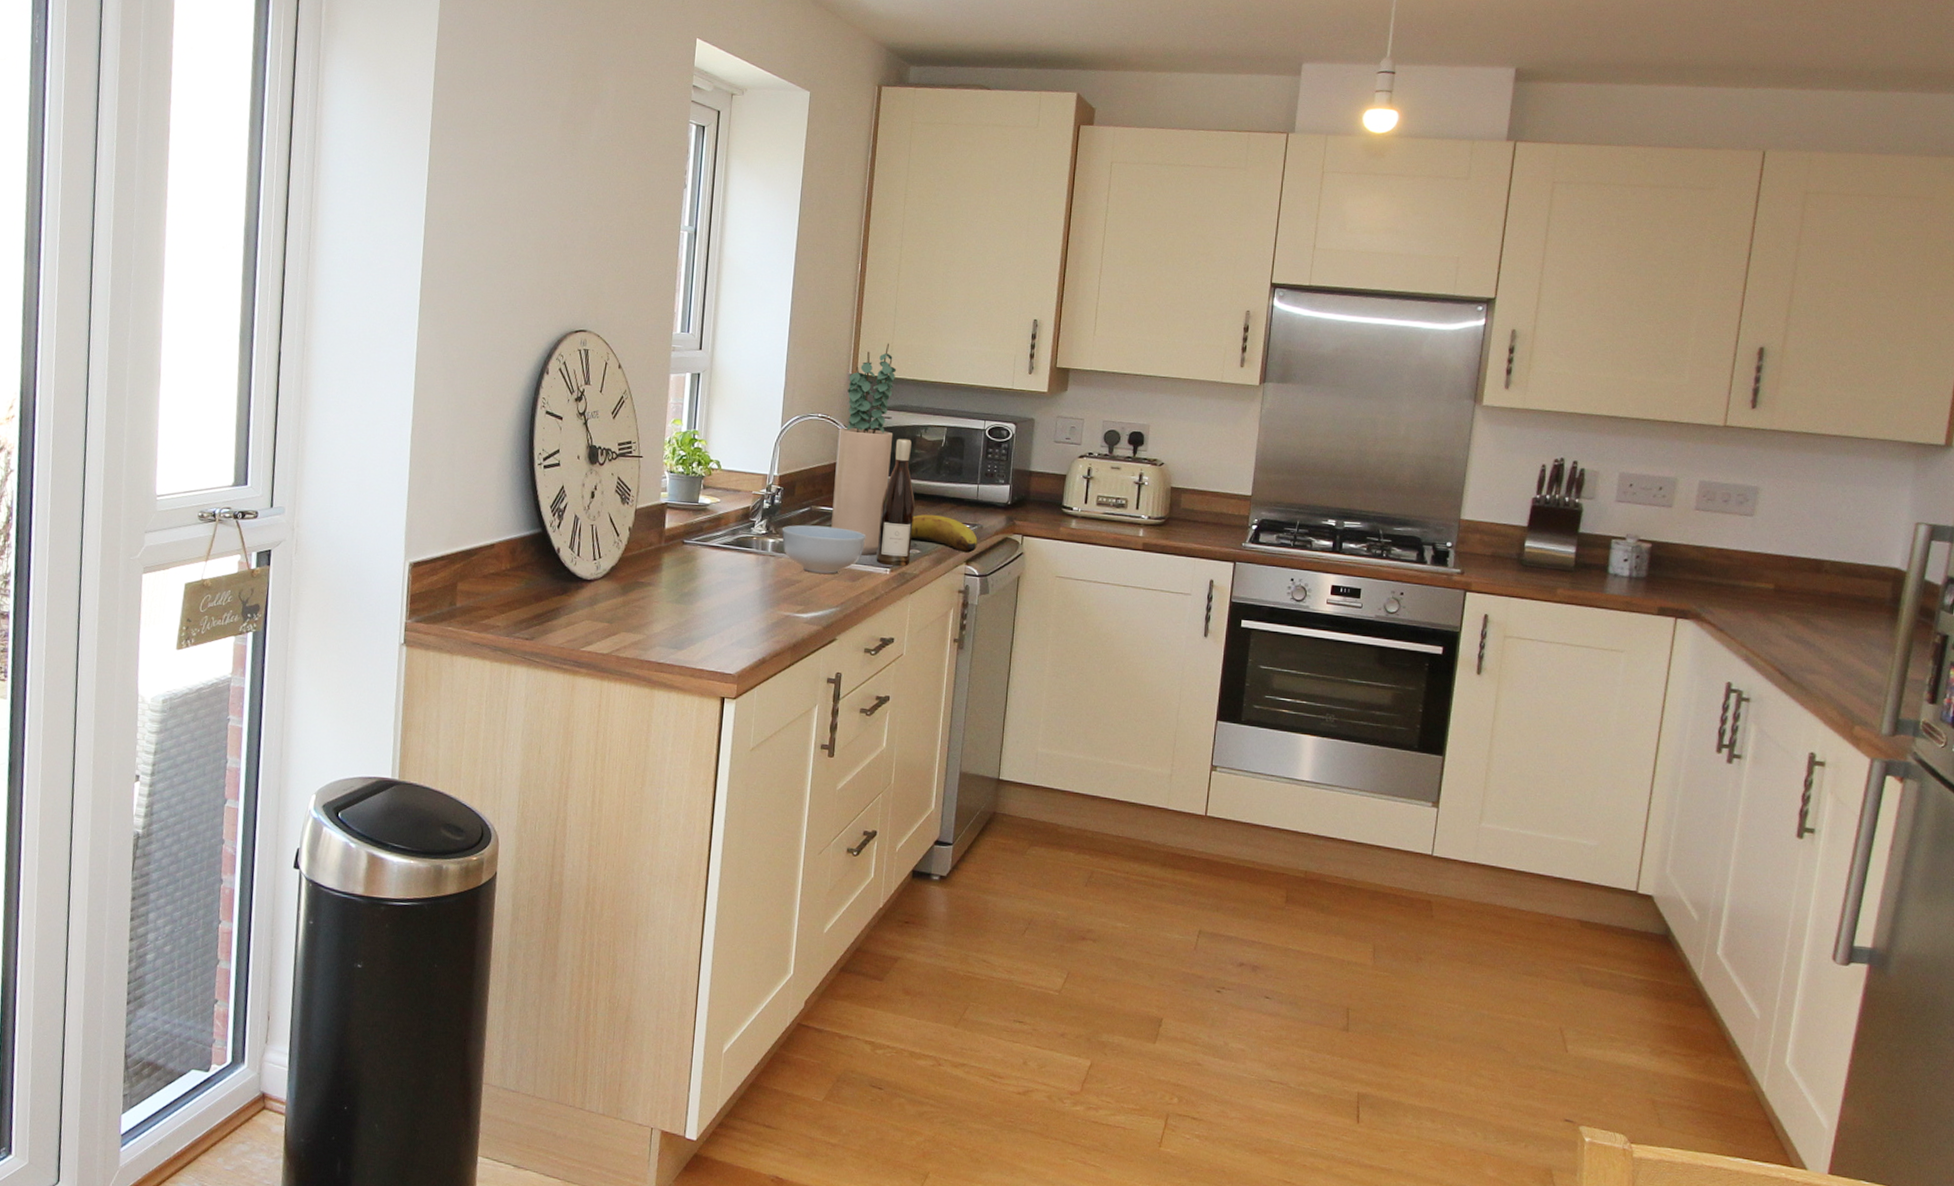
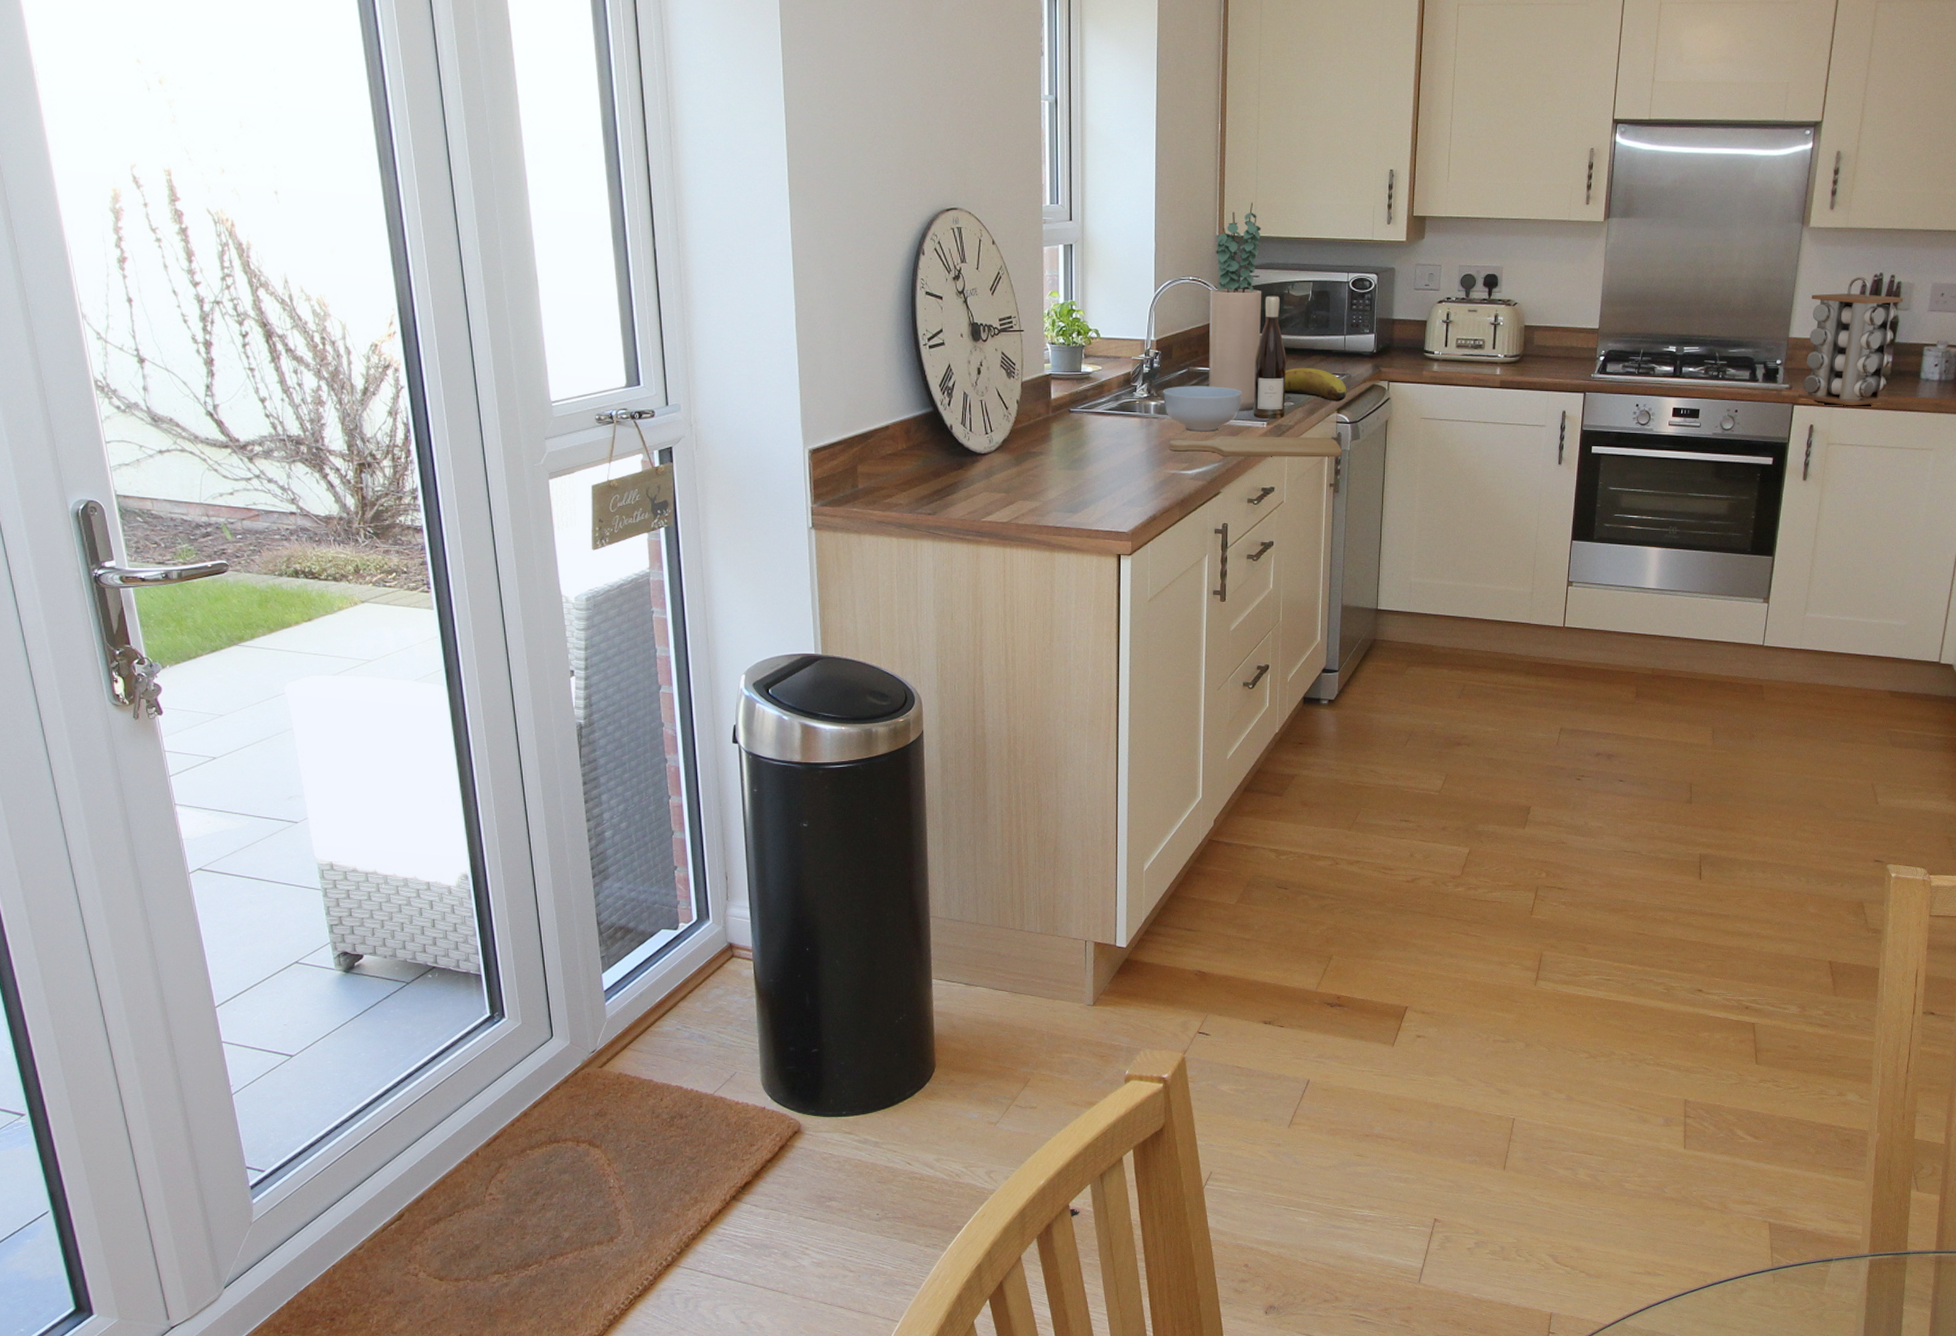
chopping board: none [784,579,970,612] -> present [1169,436,1343,458]
spice rack: none [1470,460,1588,599] -> present [1798,276,1904,406]

